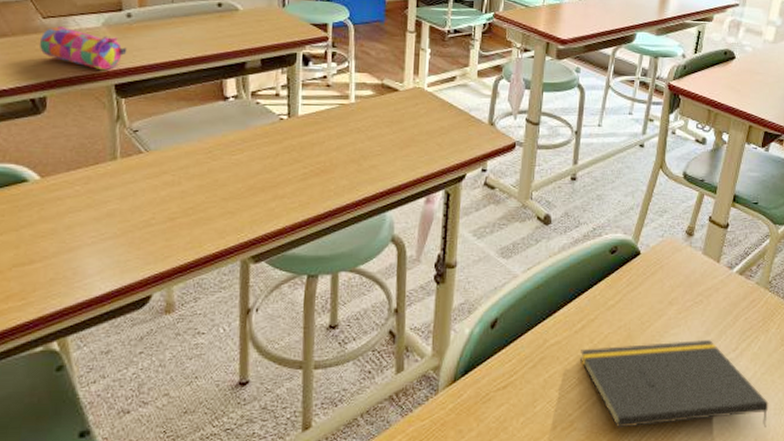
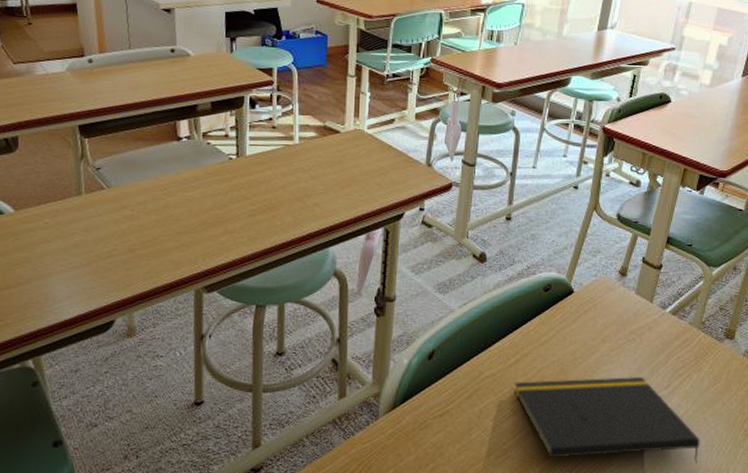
pencil case: present [39,26,127,71] -> none [10,71,89,113]

